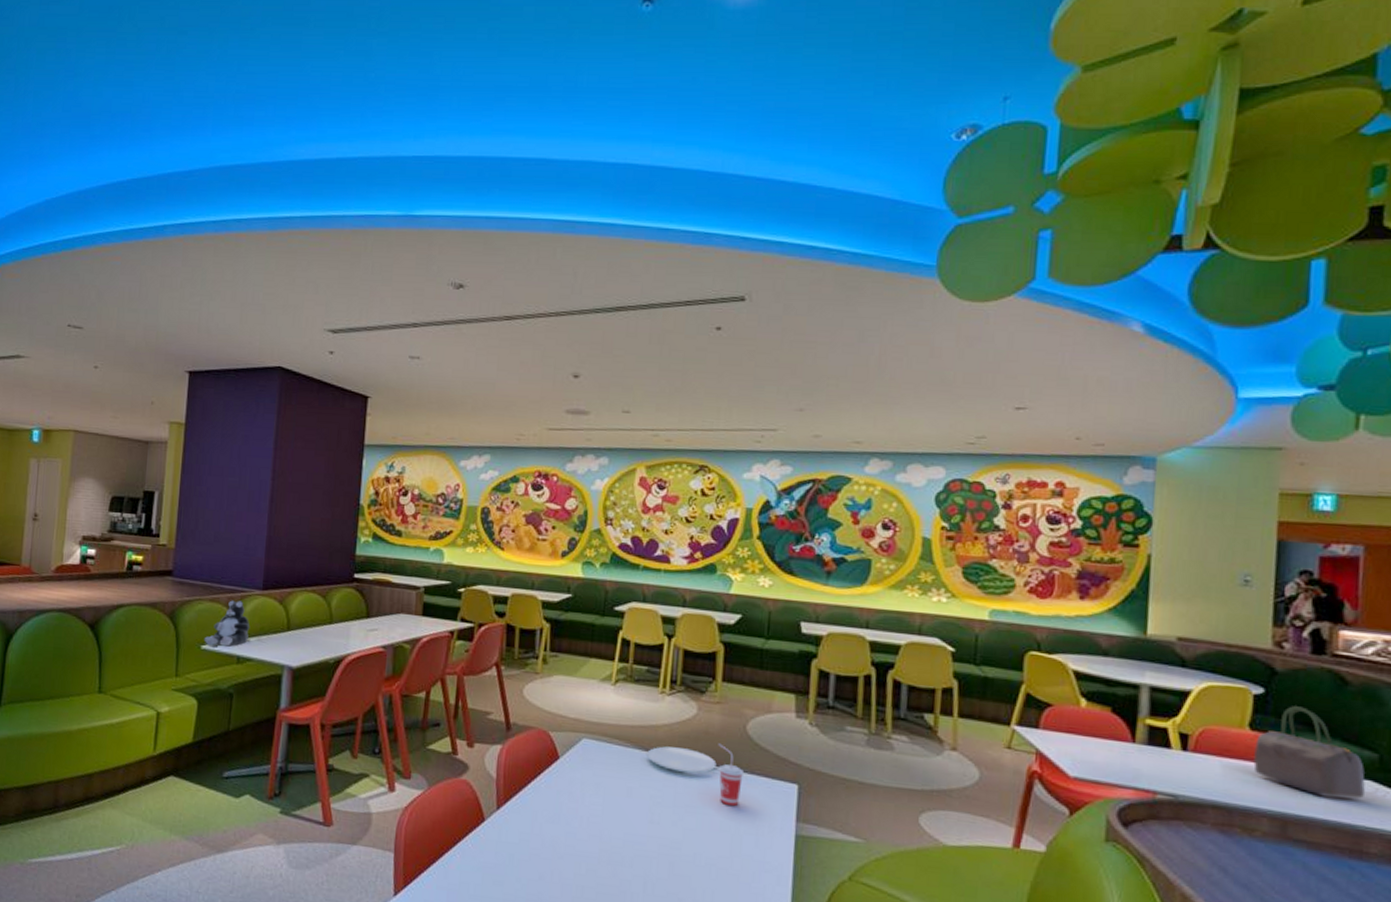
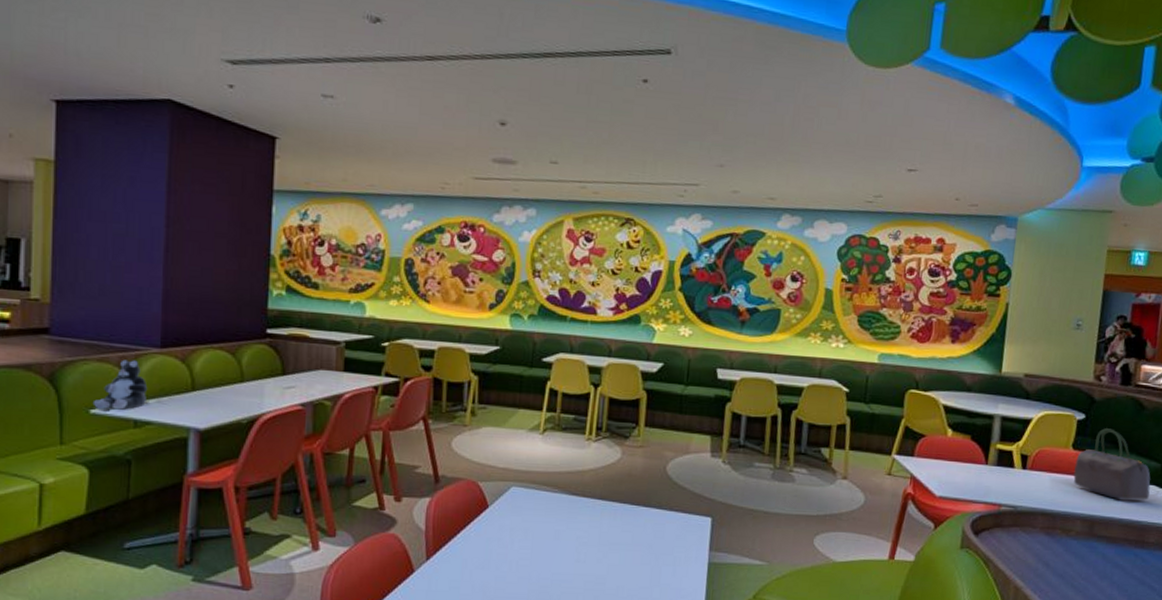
plate: present [647,746,717,774] -> none [574,490,639,513]
beverage cup: present [718,743,745,807] -> none [640,484,664,542]

